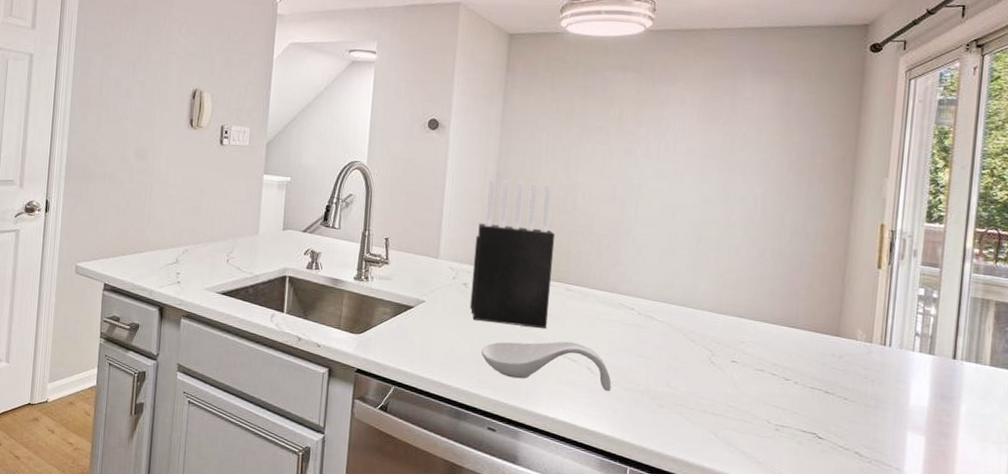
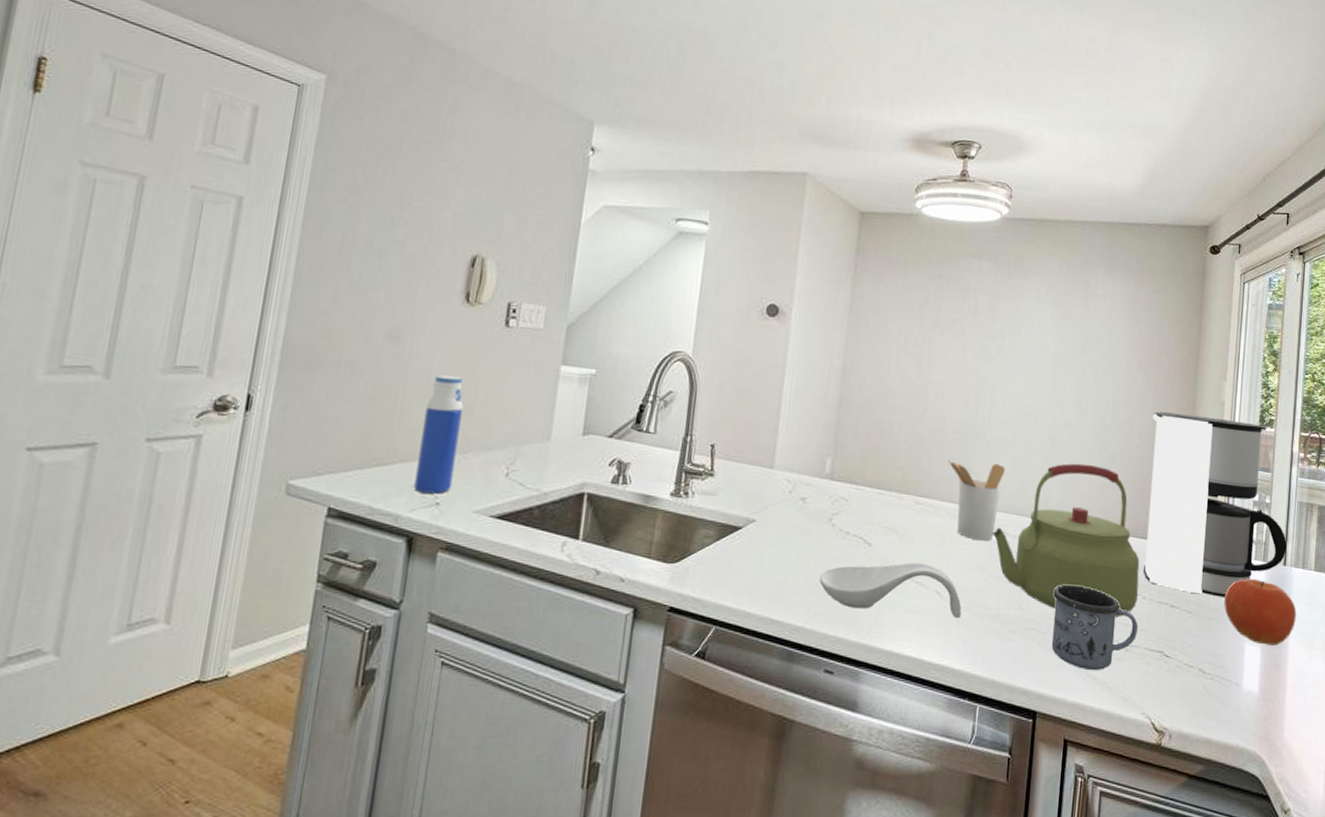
water bottle: none [162,184,193,275] -> present [414,375,463,494]
knife block: present [469,178,556,328] -> none [807,375,905,548]
utensil holder: none [596,253,652,325] -> present [948,461,1006,541]
kettle: none [640,256,791,400] -> present [992,463,1140,619]
mug: none [699,367,789,446] -> present [1051,584,1138,671]
coffee maker: none [794,208,957,387] -> present [1143,411,1287,597]
fruit: none [883,369,968,436] -> present [1224,578,1297,646]

